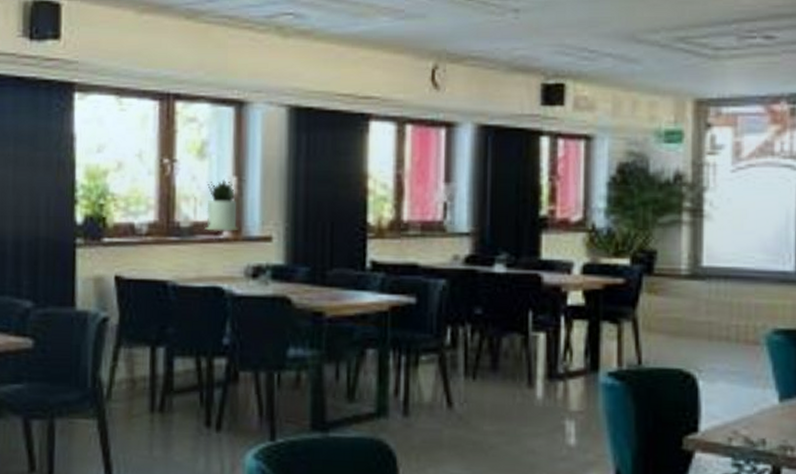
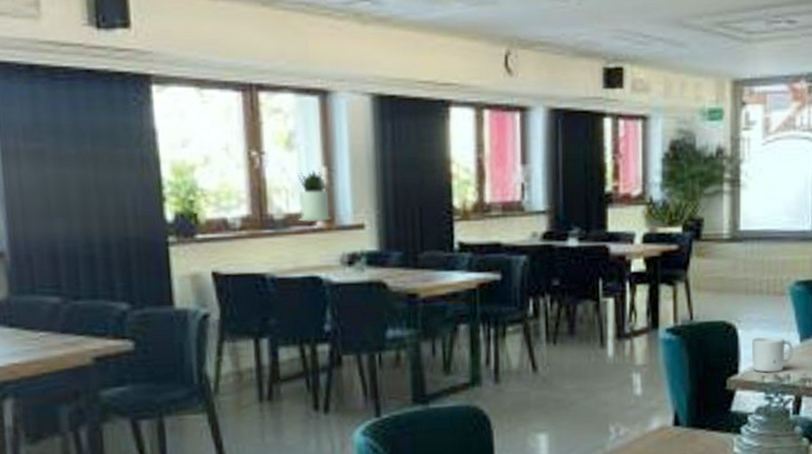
mug: none [716,392,771,435] -> present [752,337,794,373]

